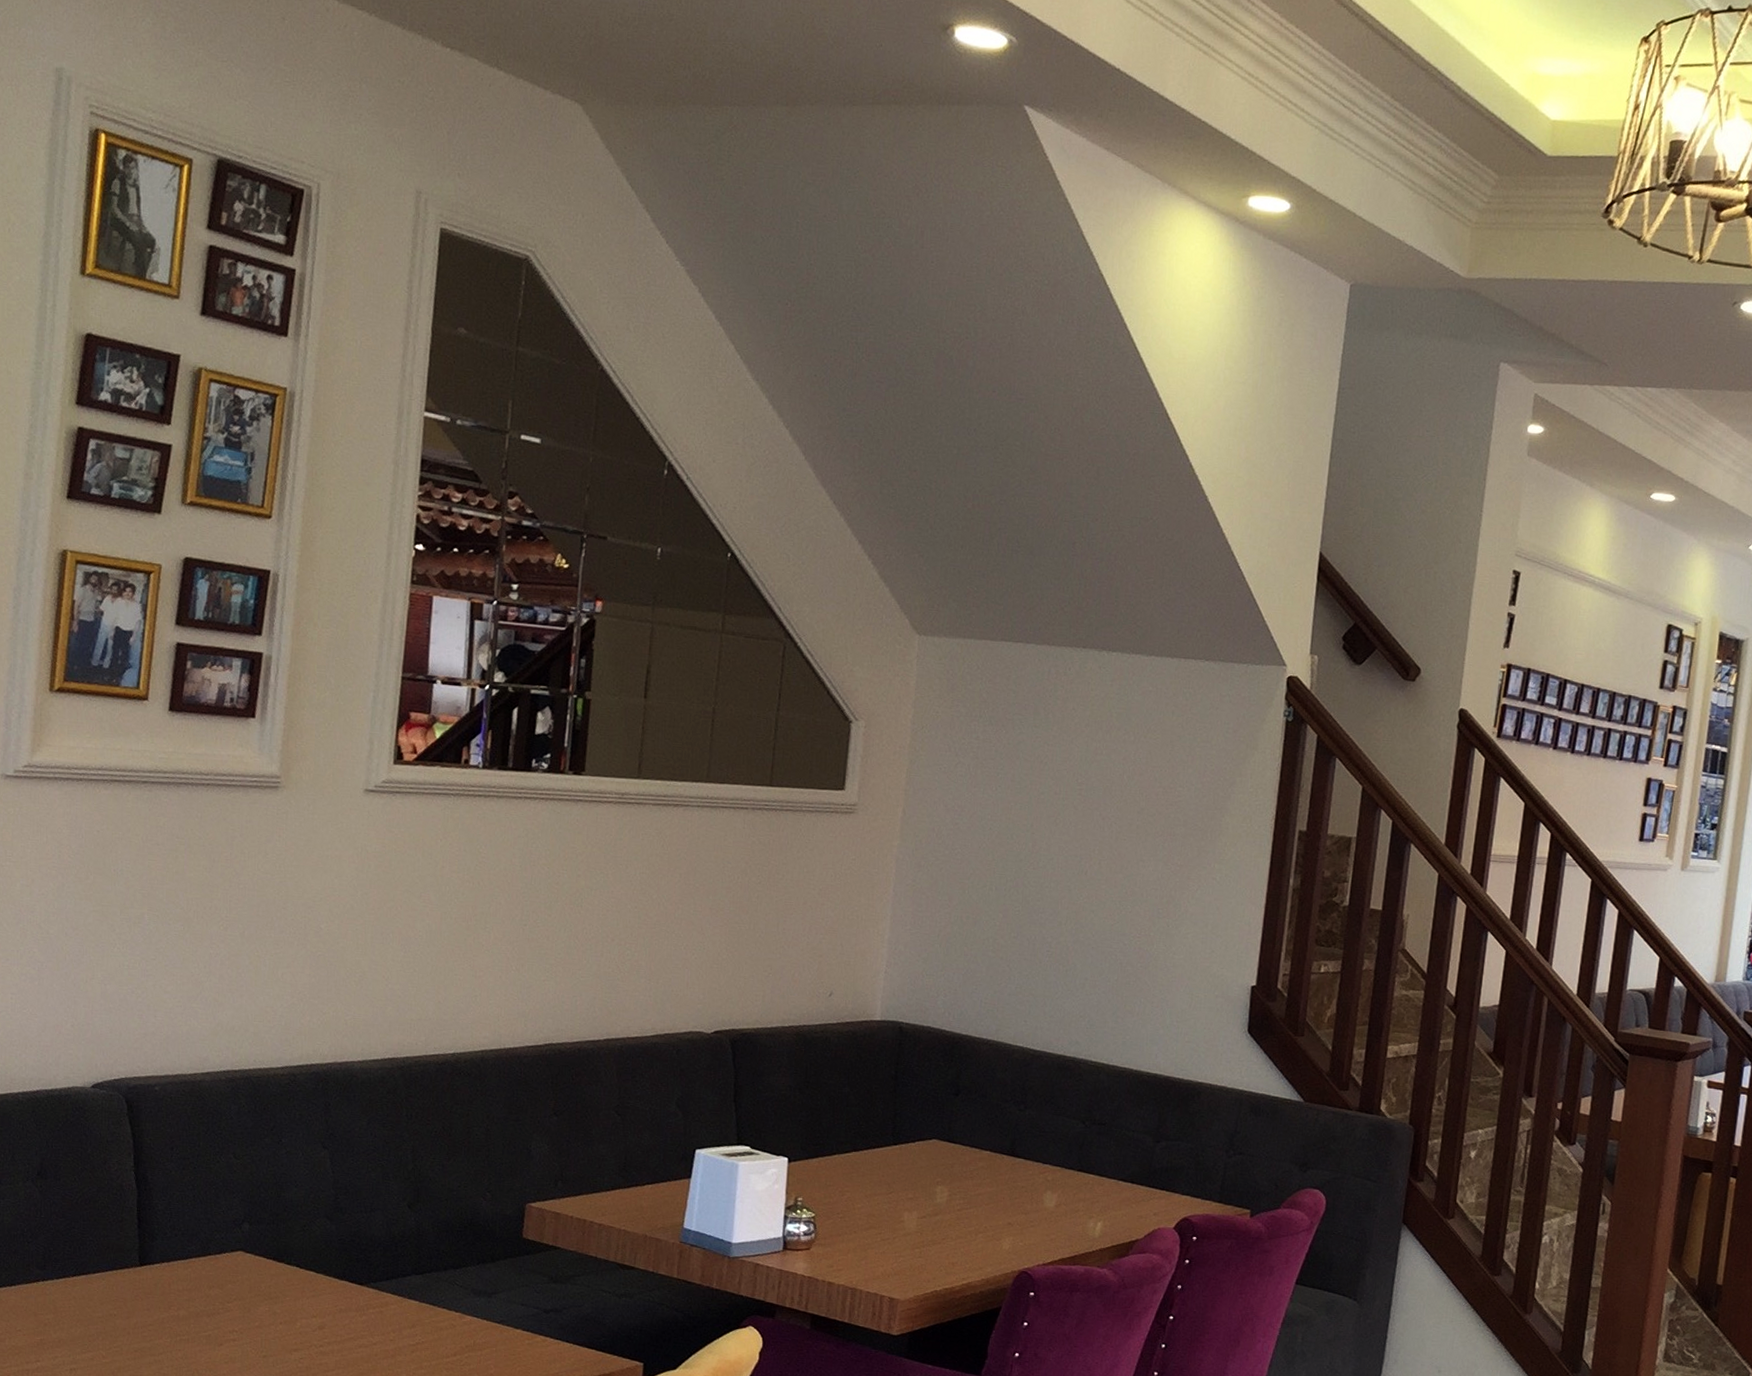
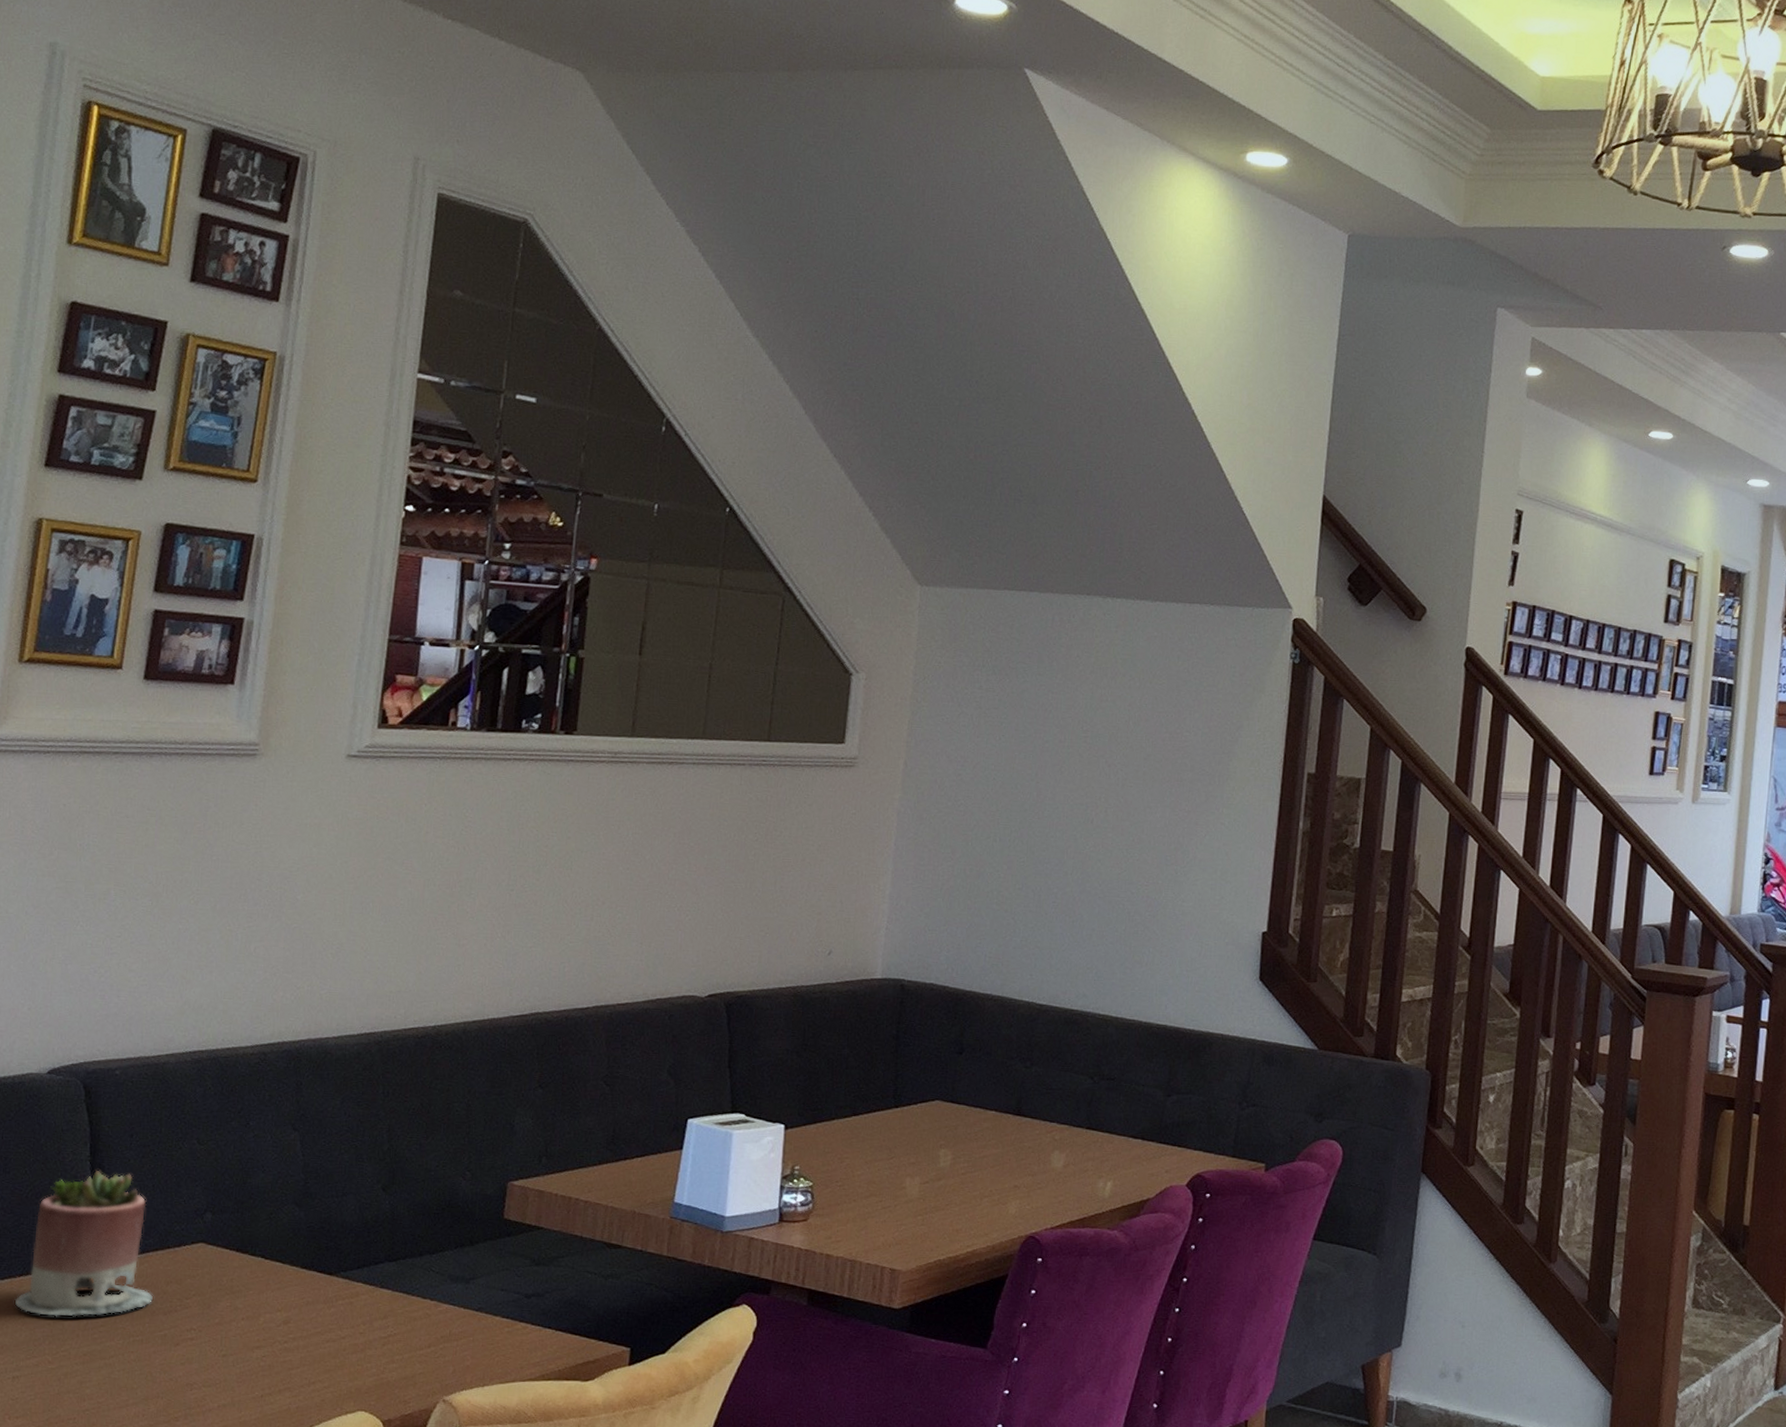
succulent planter: none [69,1180,197,1316] -> present [14,1171,153,1317]

